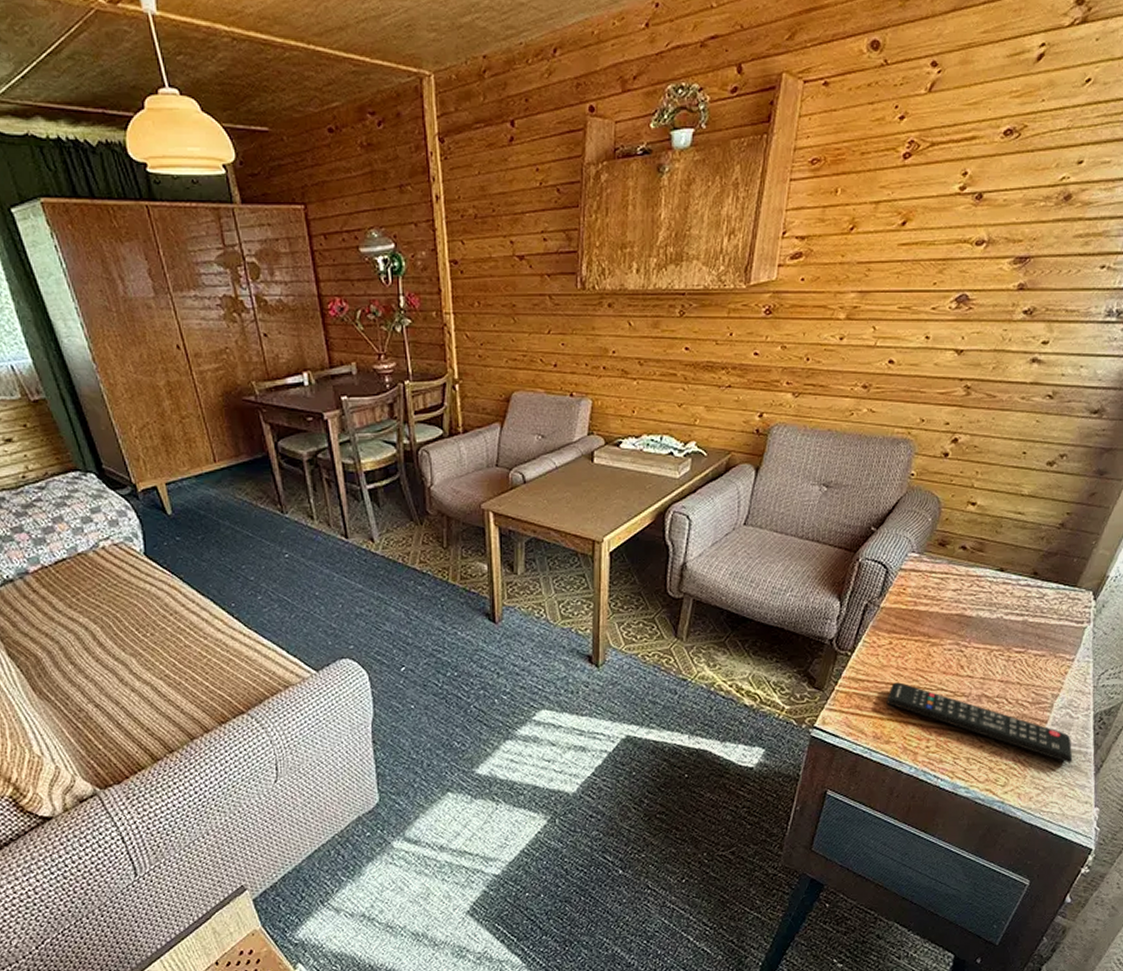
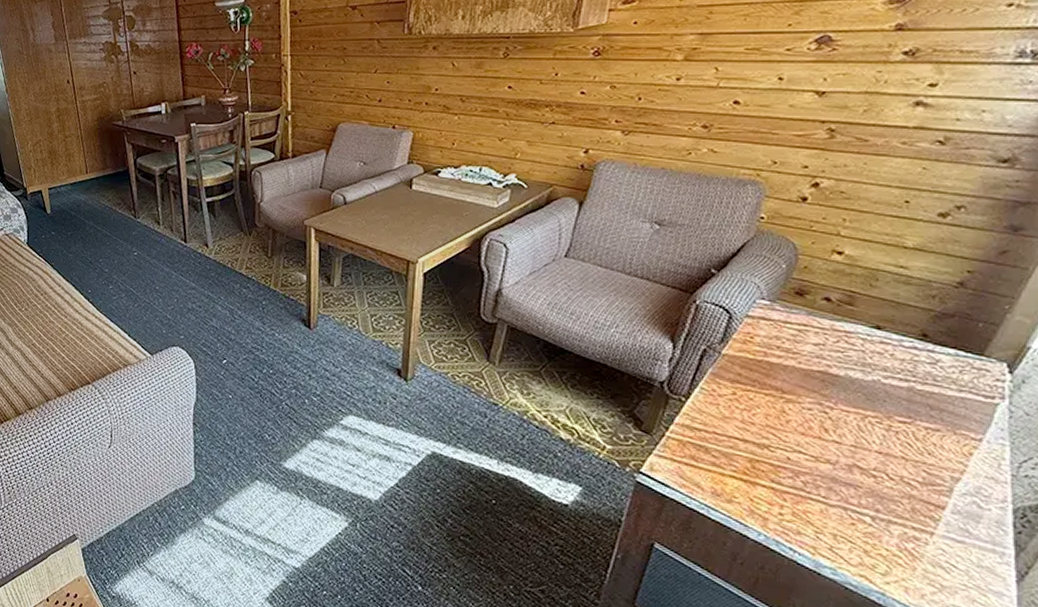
remote control: present [886,682,1073,763] -> none [728,437,984,563]

